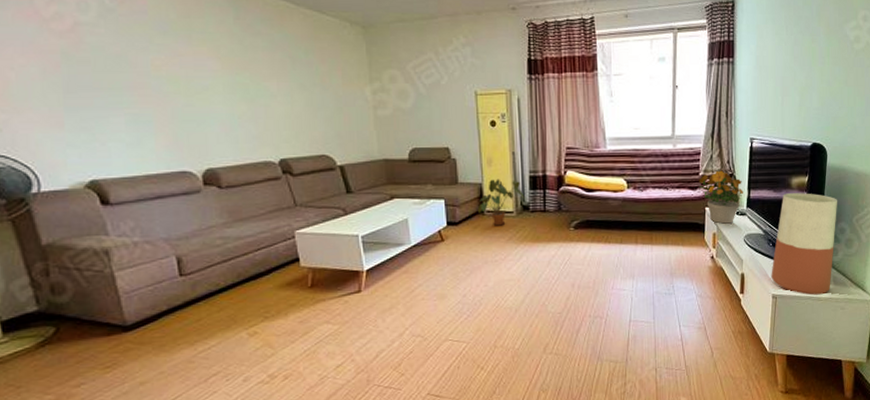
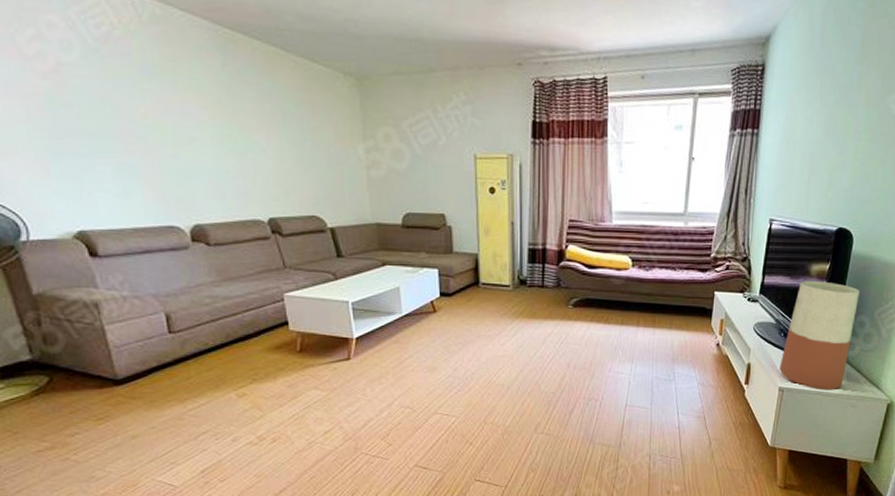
house plant: present [478,179,525,226] -> none [473,249,522,300]
flowerpot: present [699,170,743,224] -> none [709,252,757,310]

